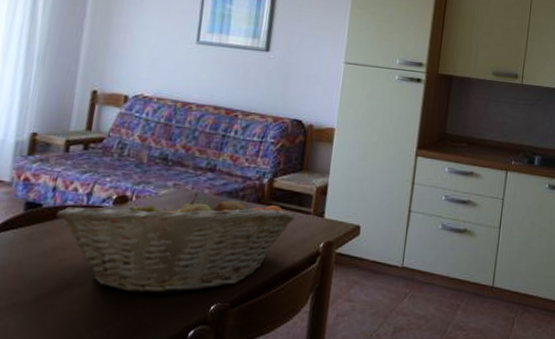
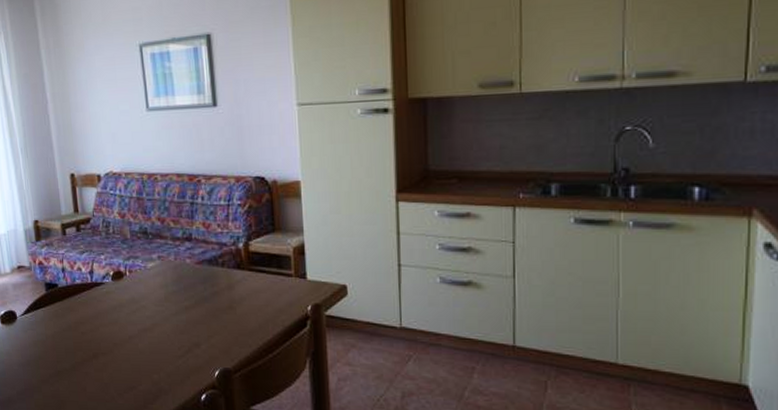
fruit basket: present [55,193,296,295] -> none [70,263,277,362]

